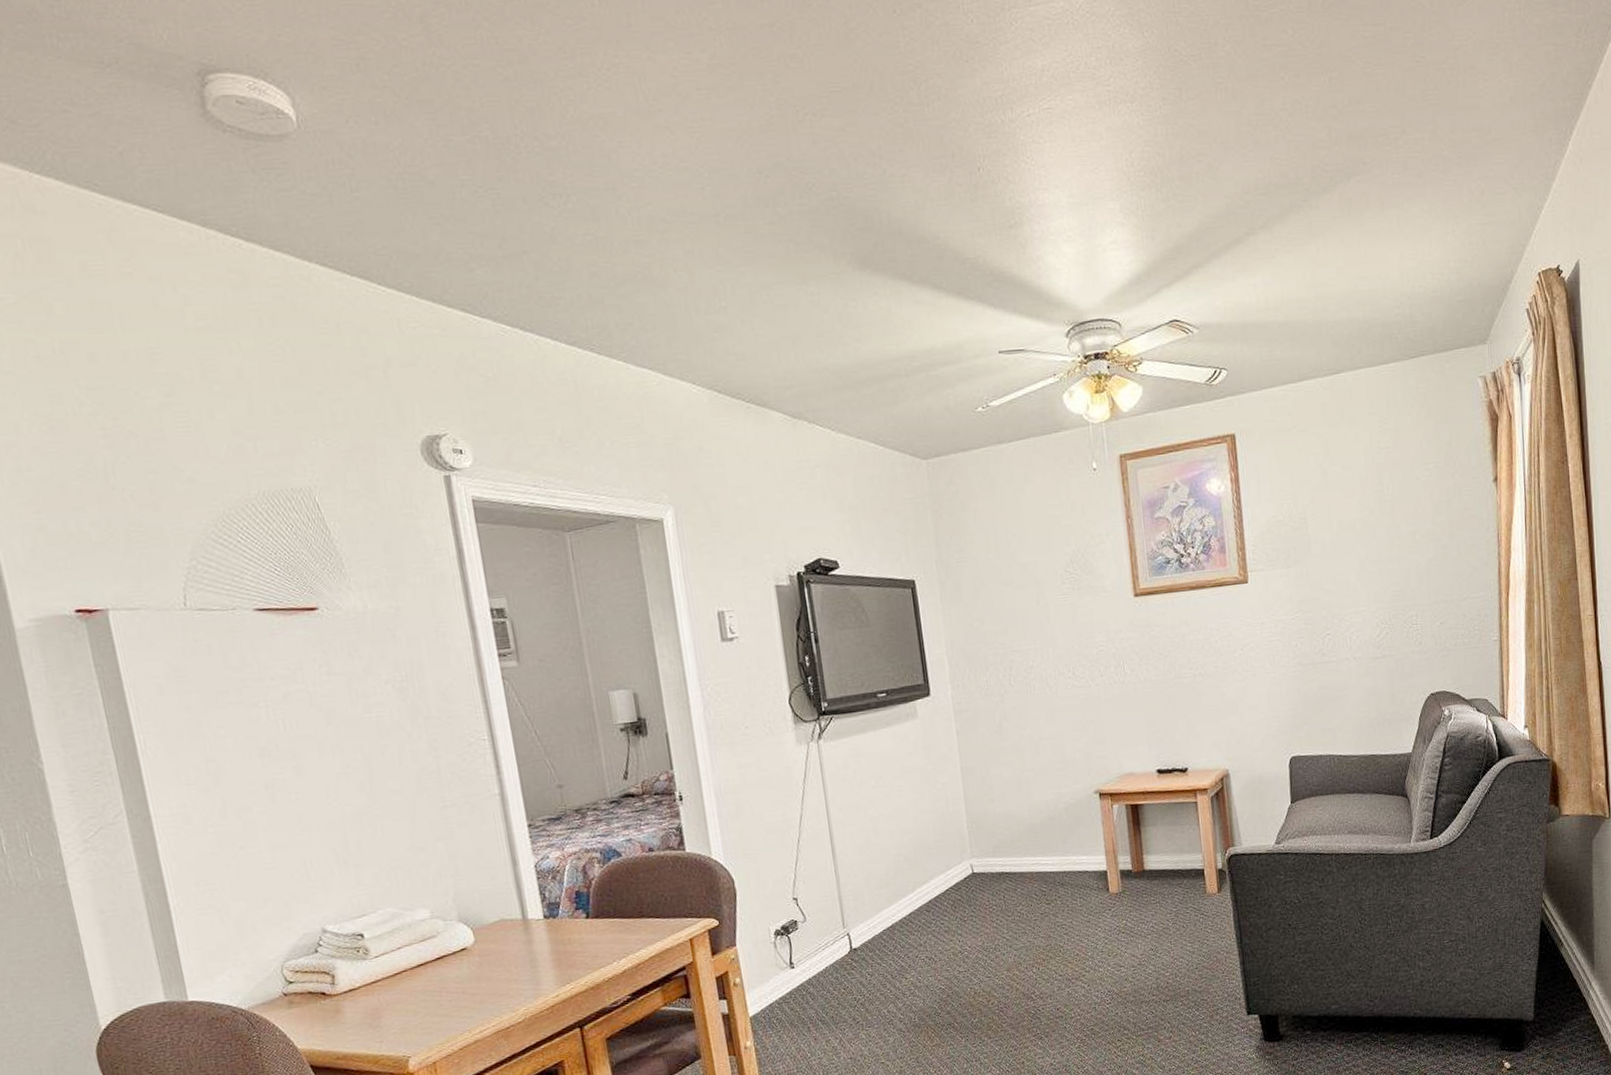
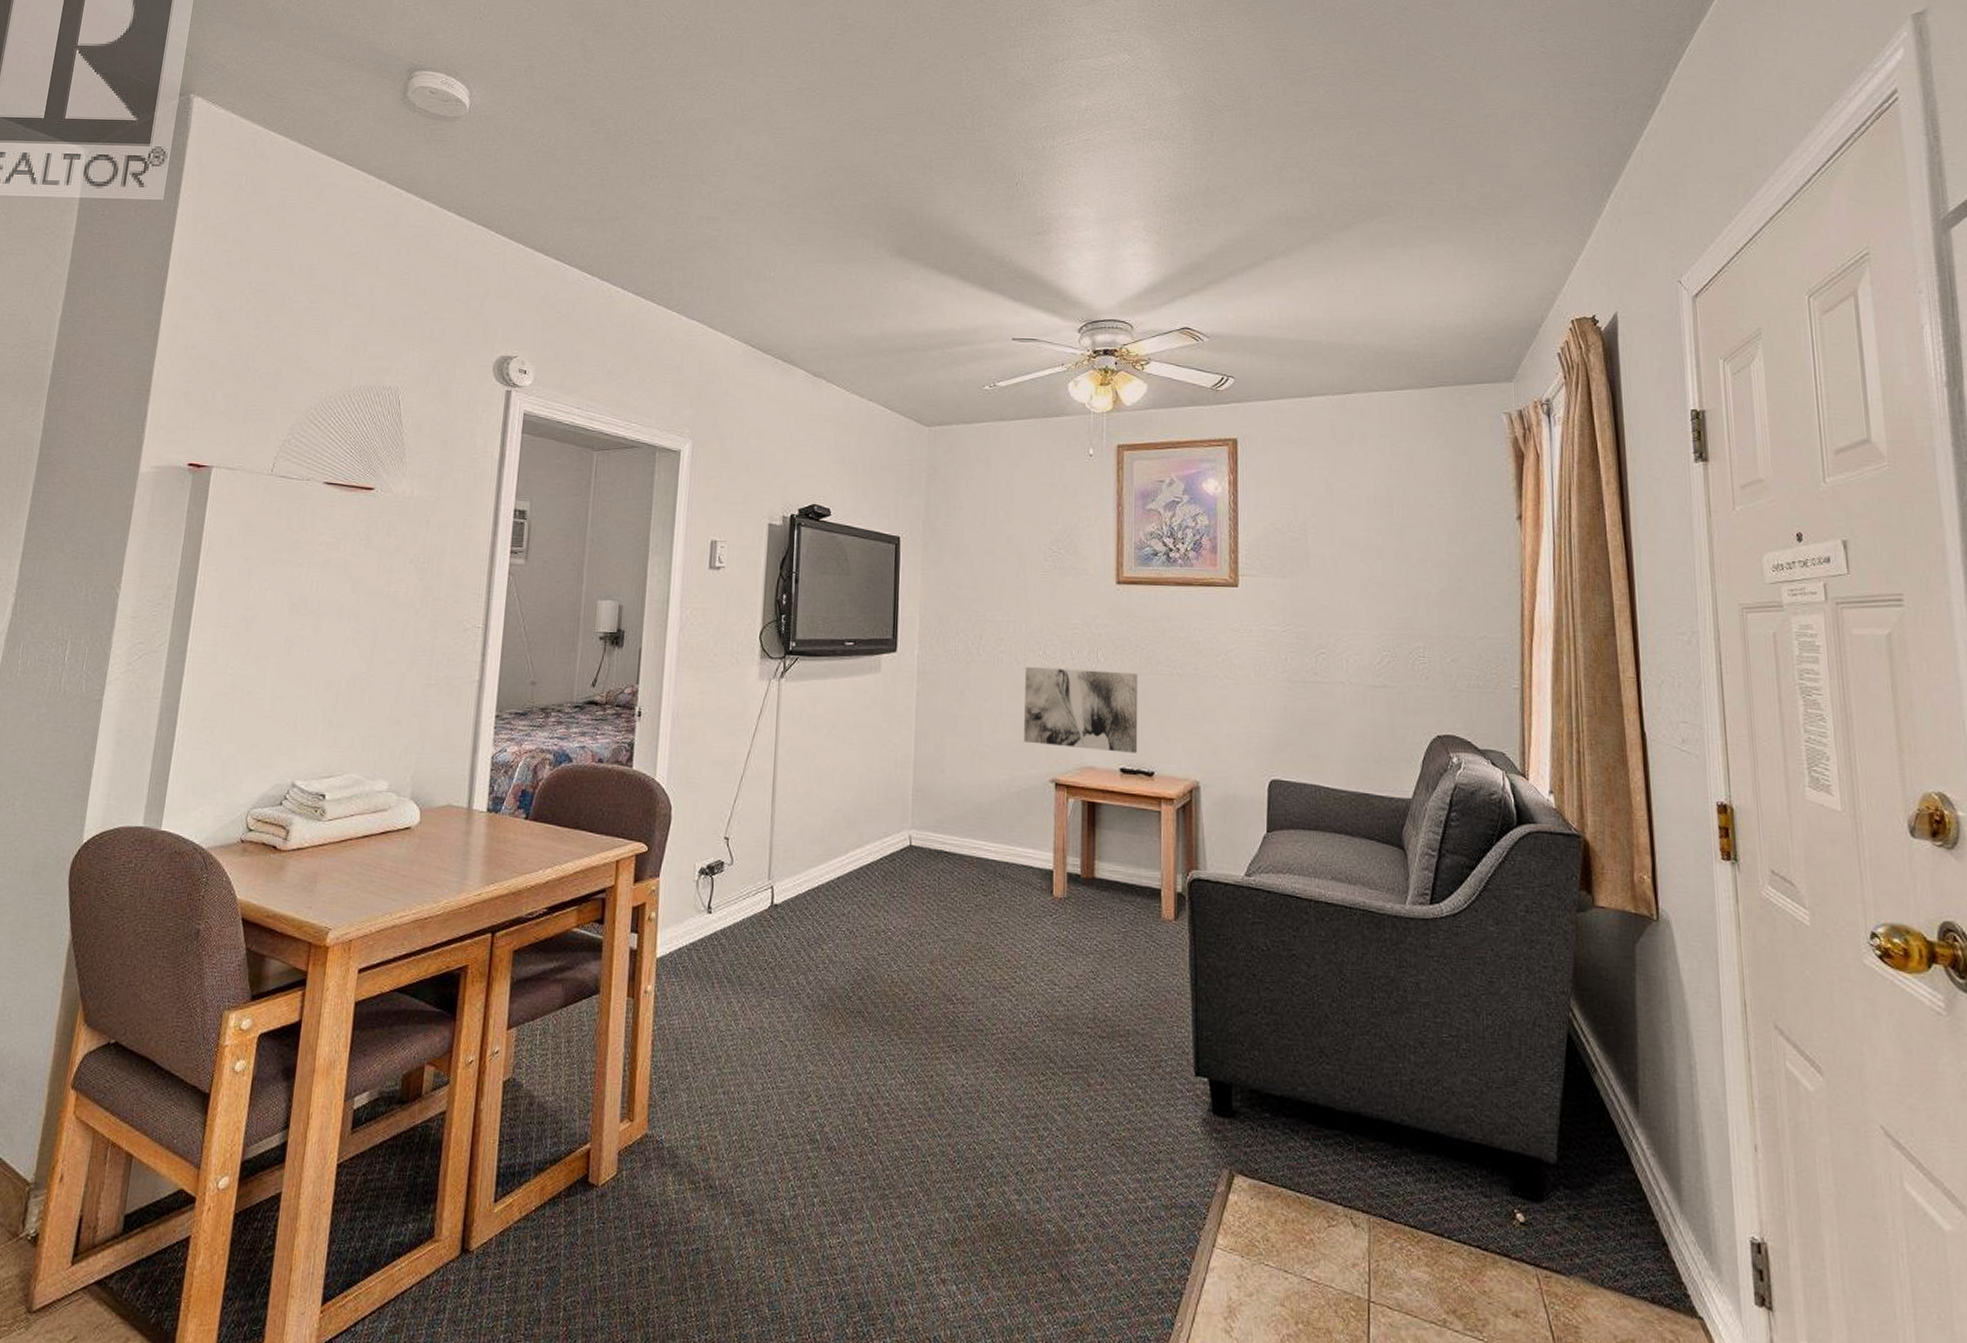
wall art: none [1058,680,1171,761] -> present [1024,667,1138,753]

